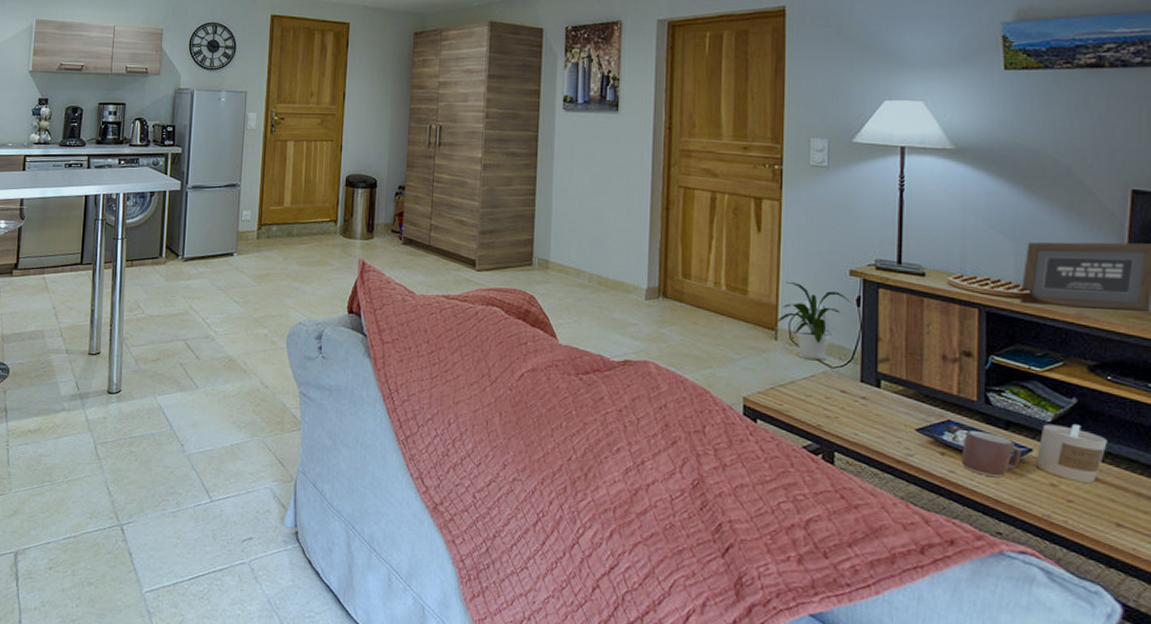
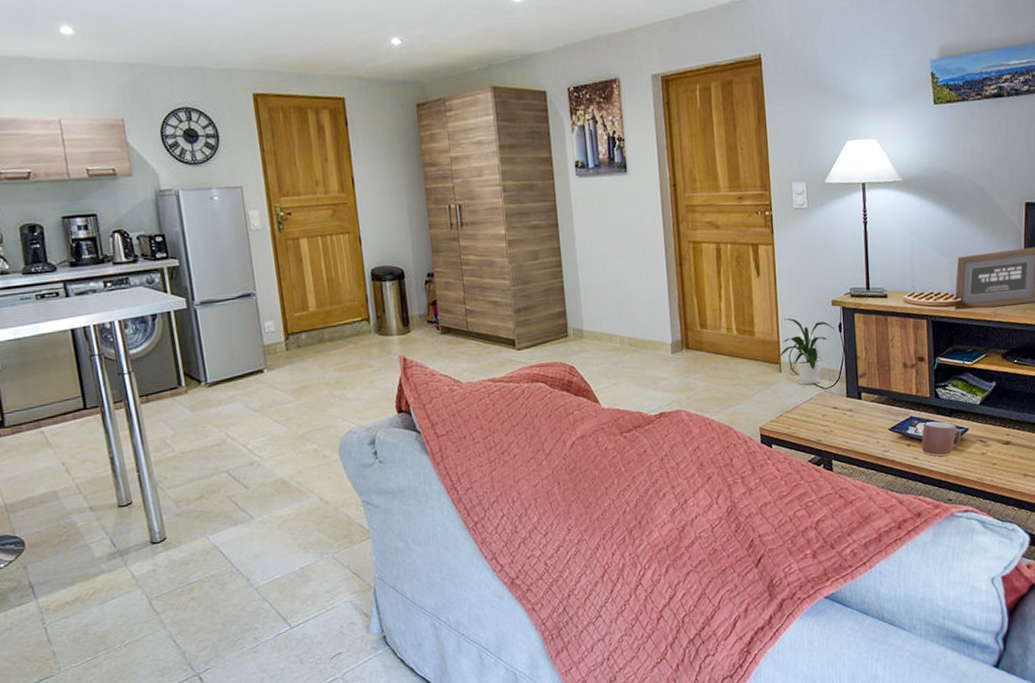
candle: present [1035,424,1108,484] -> none [970,403,1016,449]

